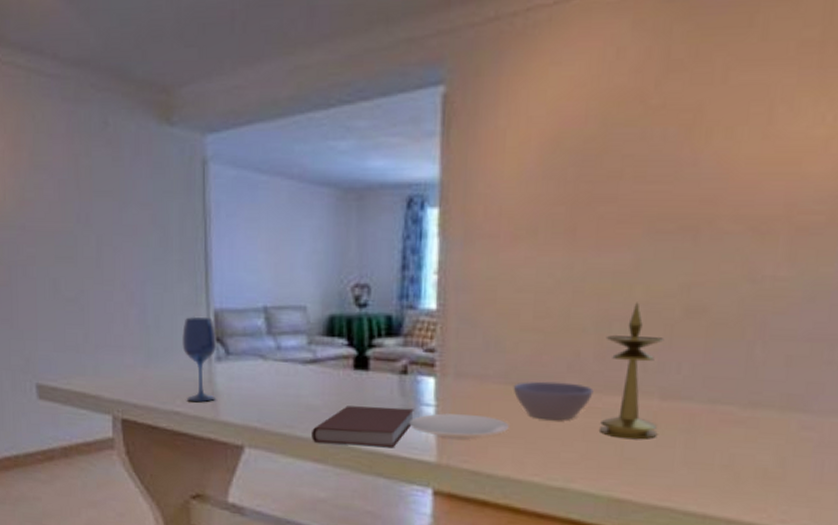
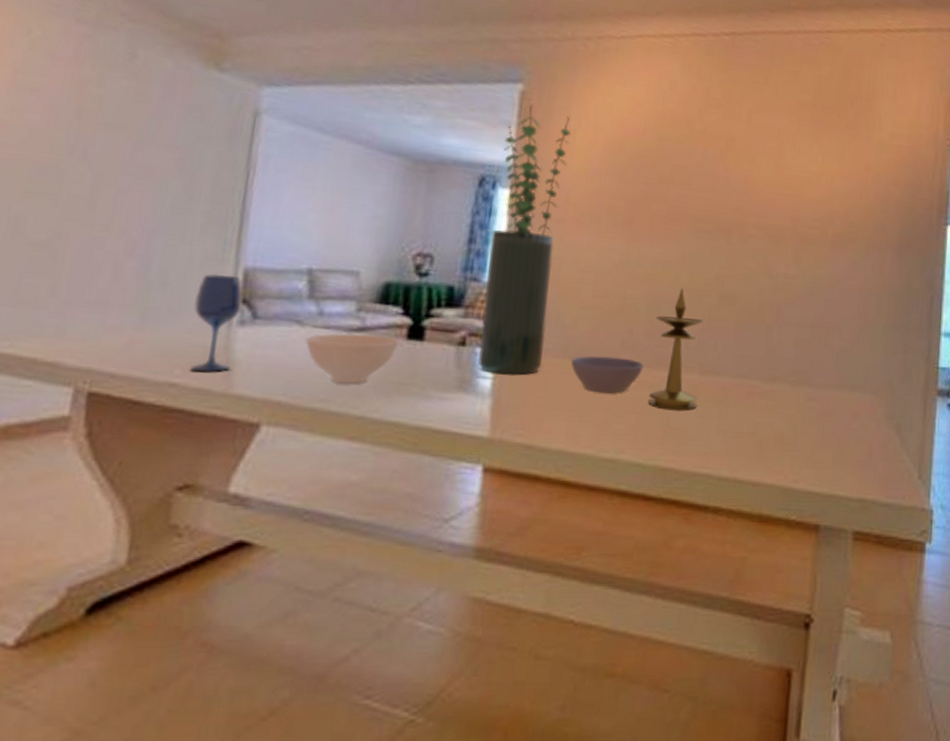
bowl: none [269,365,348,412] -> present [305,333,400,384]
book: present [312,406,414,448] -> none [349,378,470,423]
plate: present [409,413,509,440] -> none [463,386,565,413]
vase: none [419,107,500,404] -> present [477,103,571,377]

